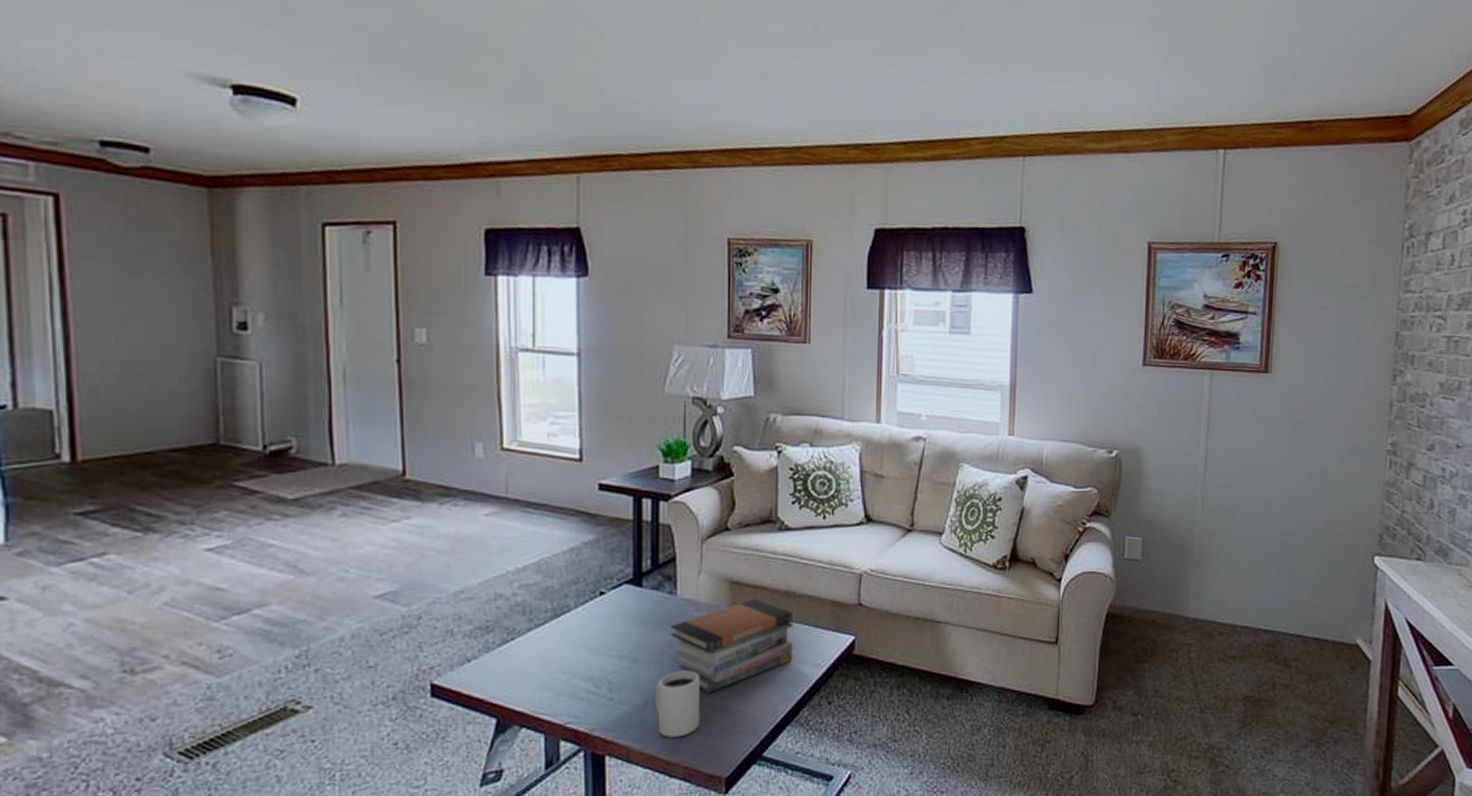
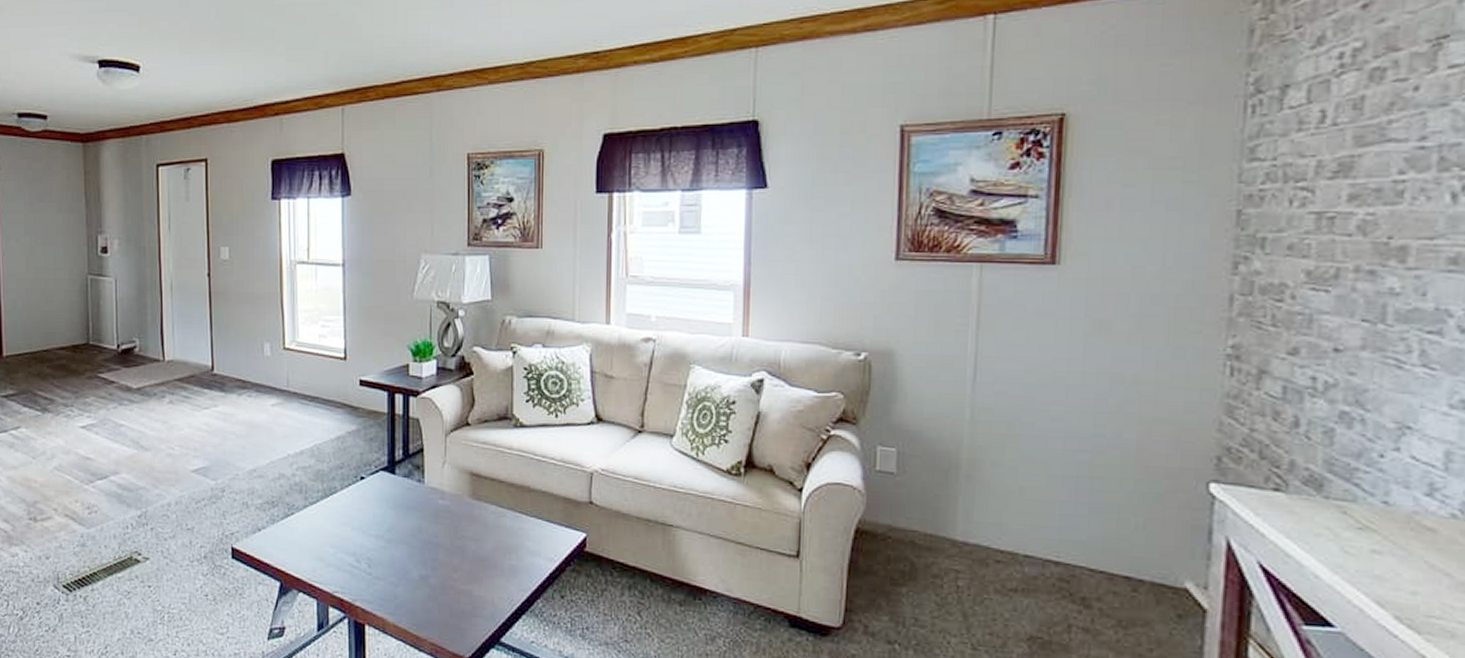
mug: present [656,671,701,737] -> none [407,553,445,615]
book stack: present [671,599,794,693] -> none [419,491,528,577]

